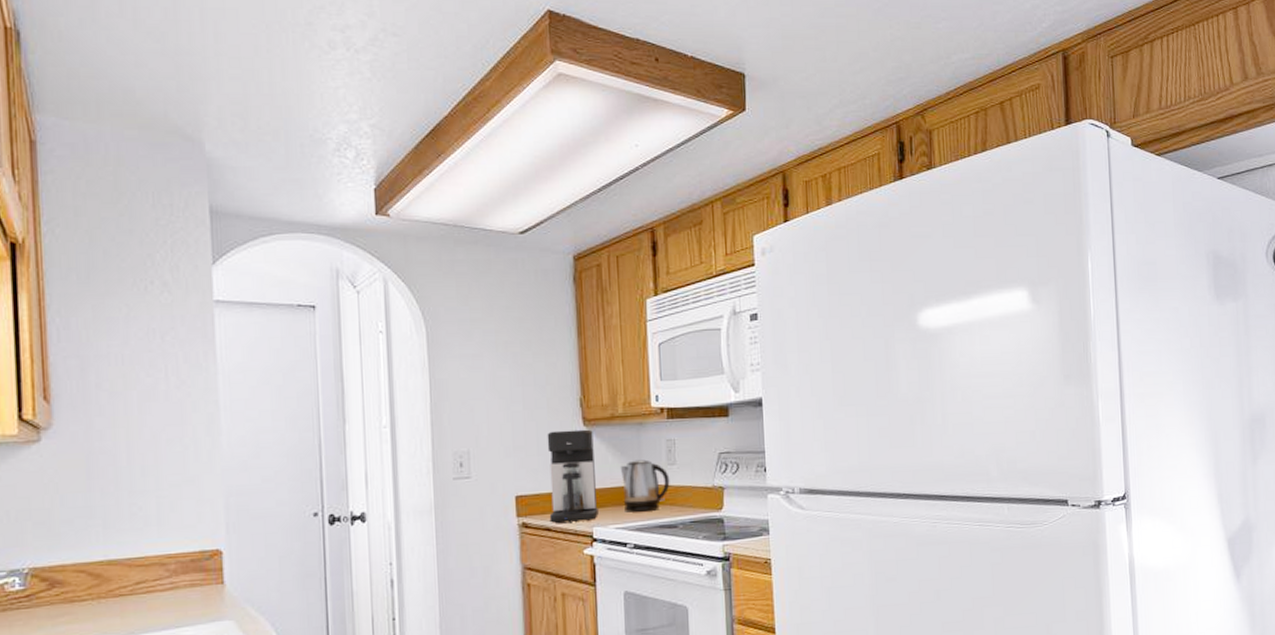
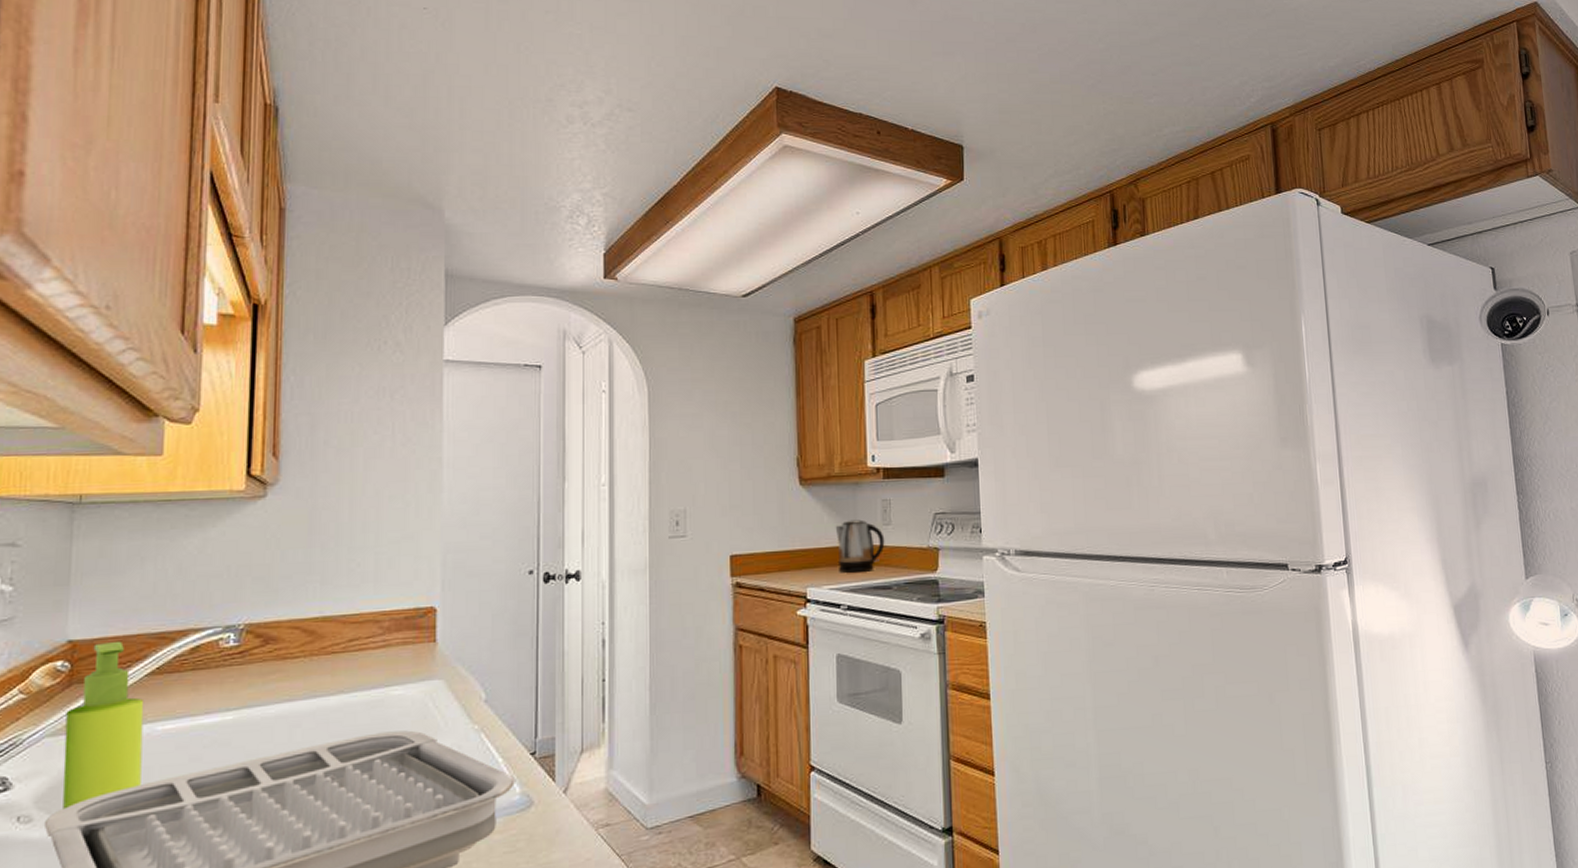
coffee maker: present [547,429,598,523] -> none [763,488,813,583]

